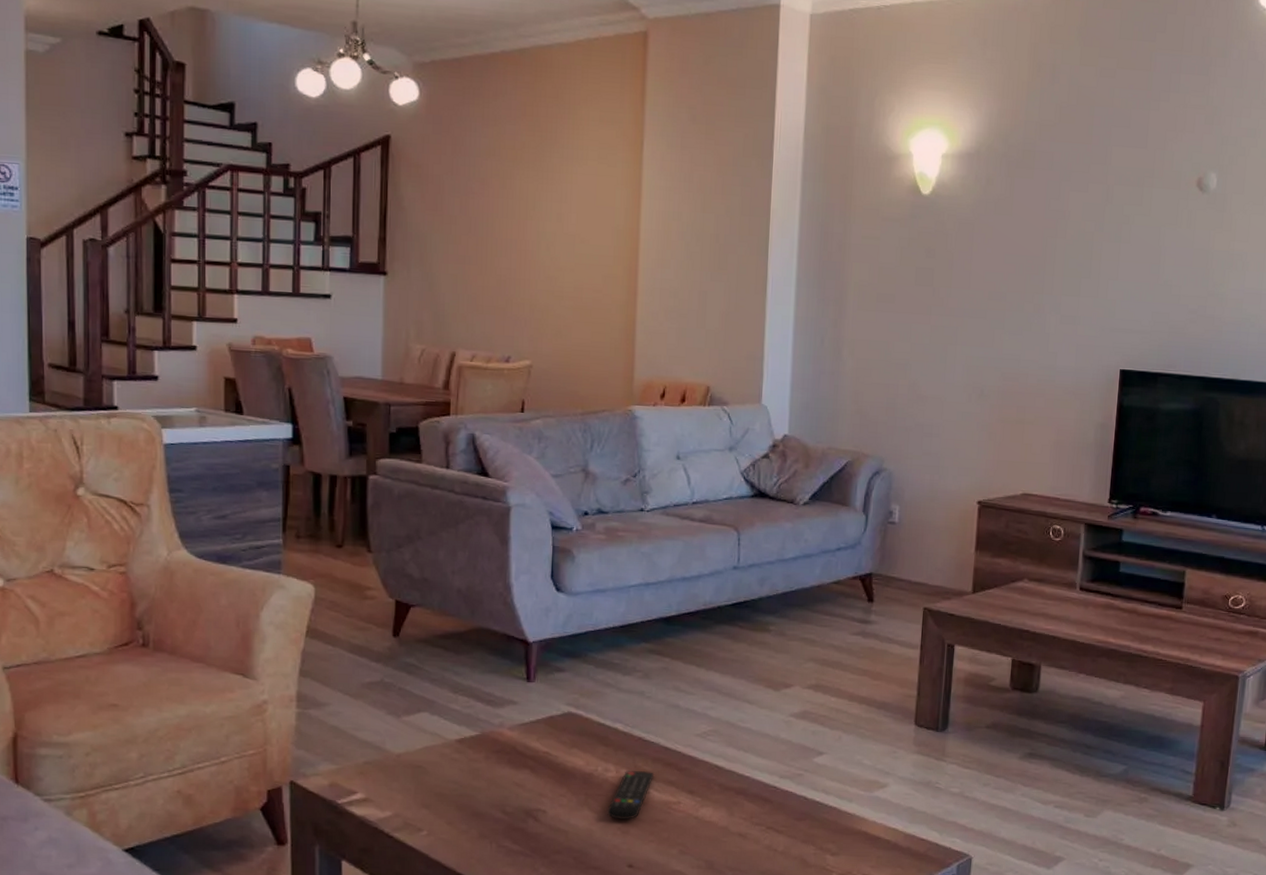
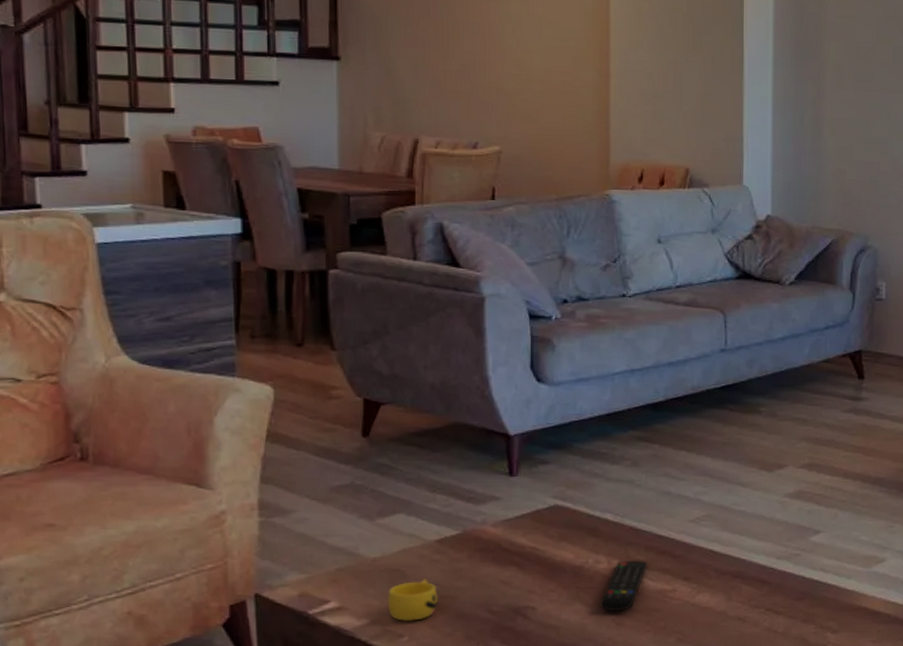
cup: none [409,776,457,817] -> present [387,579,439,622]

